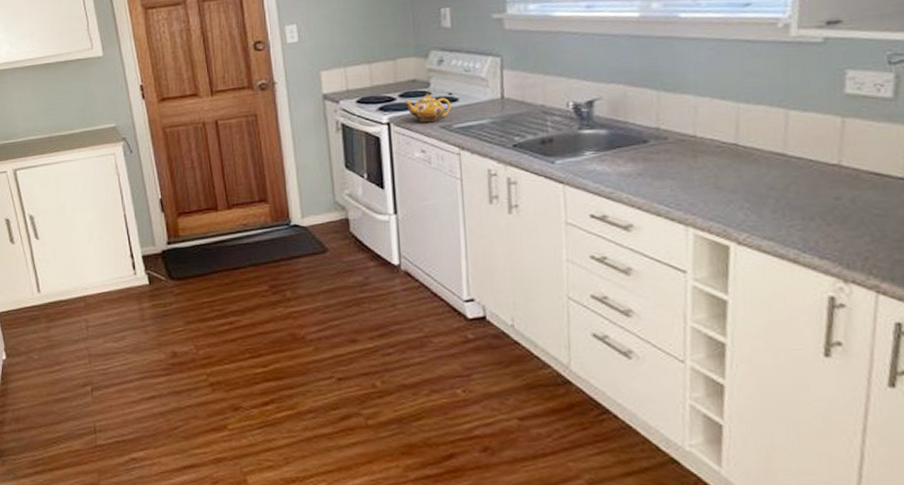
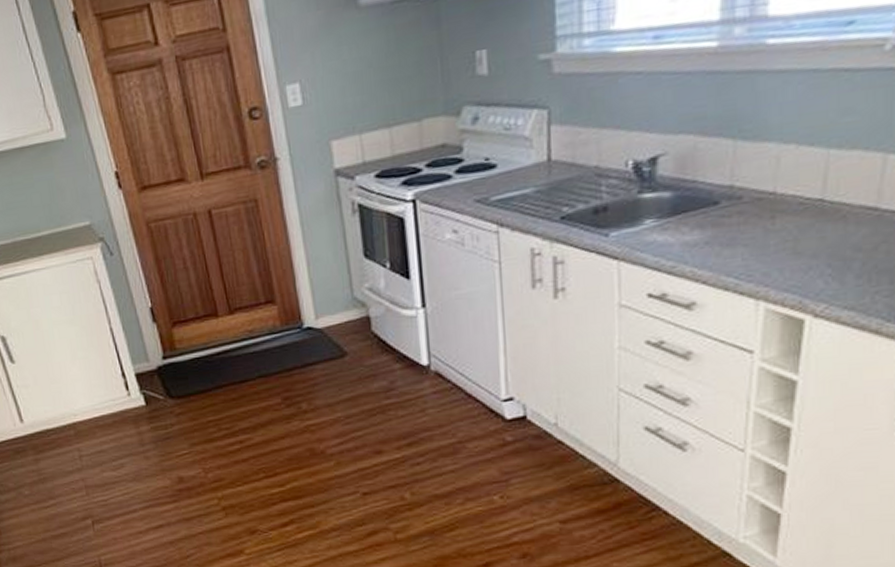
teapot: present [403,93,451,123] -> none [431,159,487,198]

